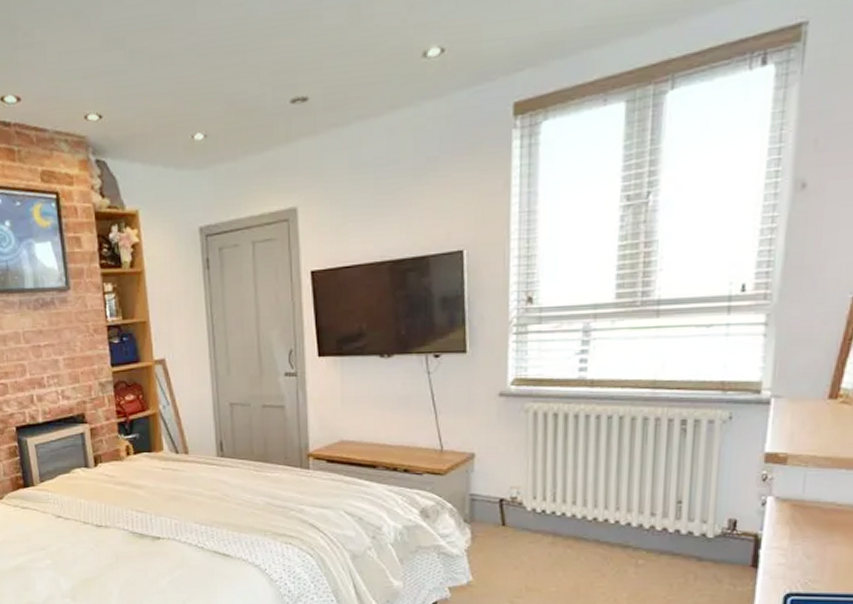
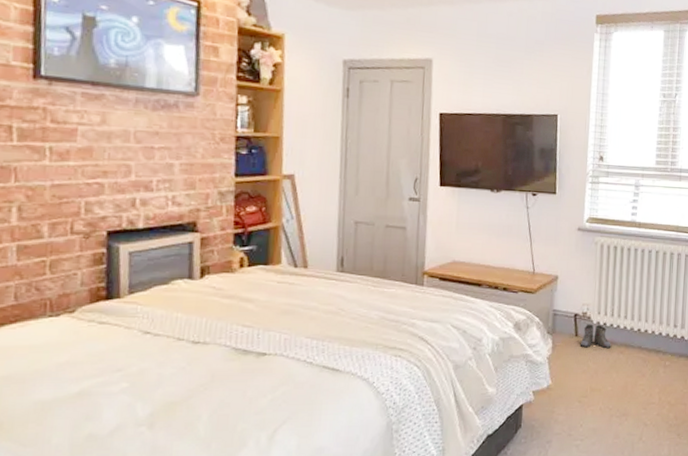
boots: none [509,511,554,542] -> present [580,324,611,349]

